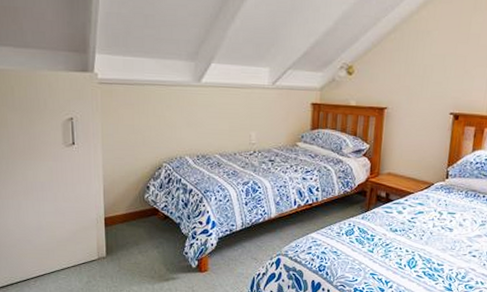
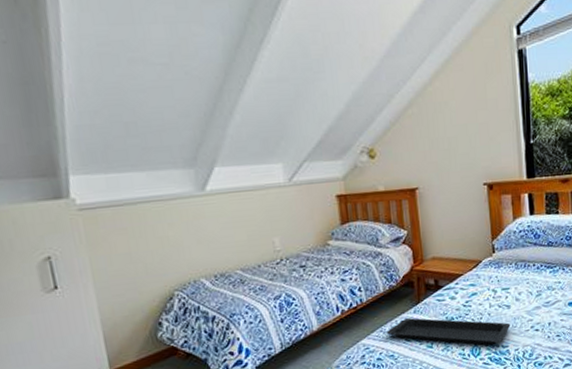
serving tray: none [333,222,450,261] -> present [386,318,511,346]

